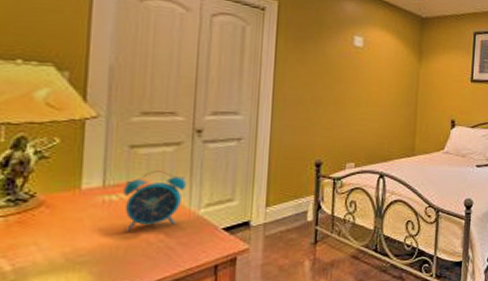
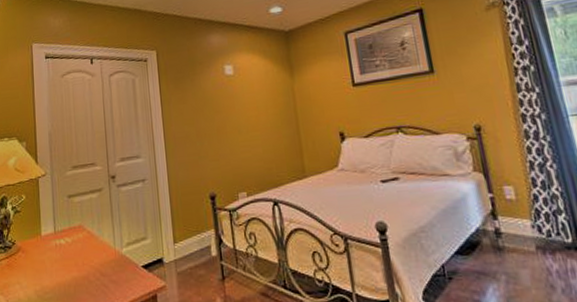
alarm clock: present [123,169,187,232] -> none [68,214,110,272]

